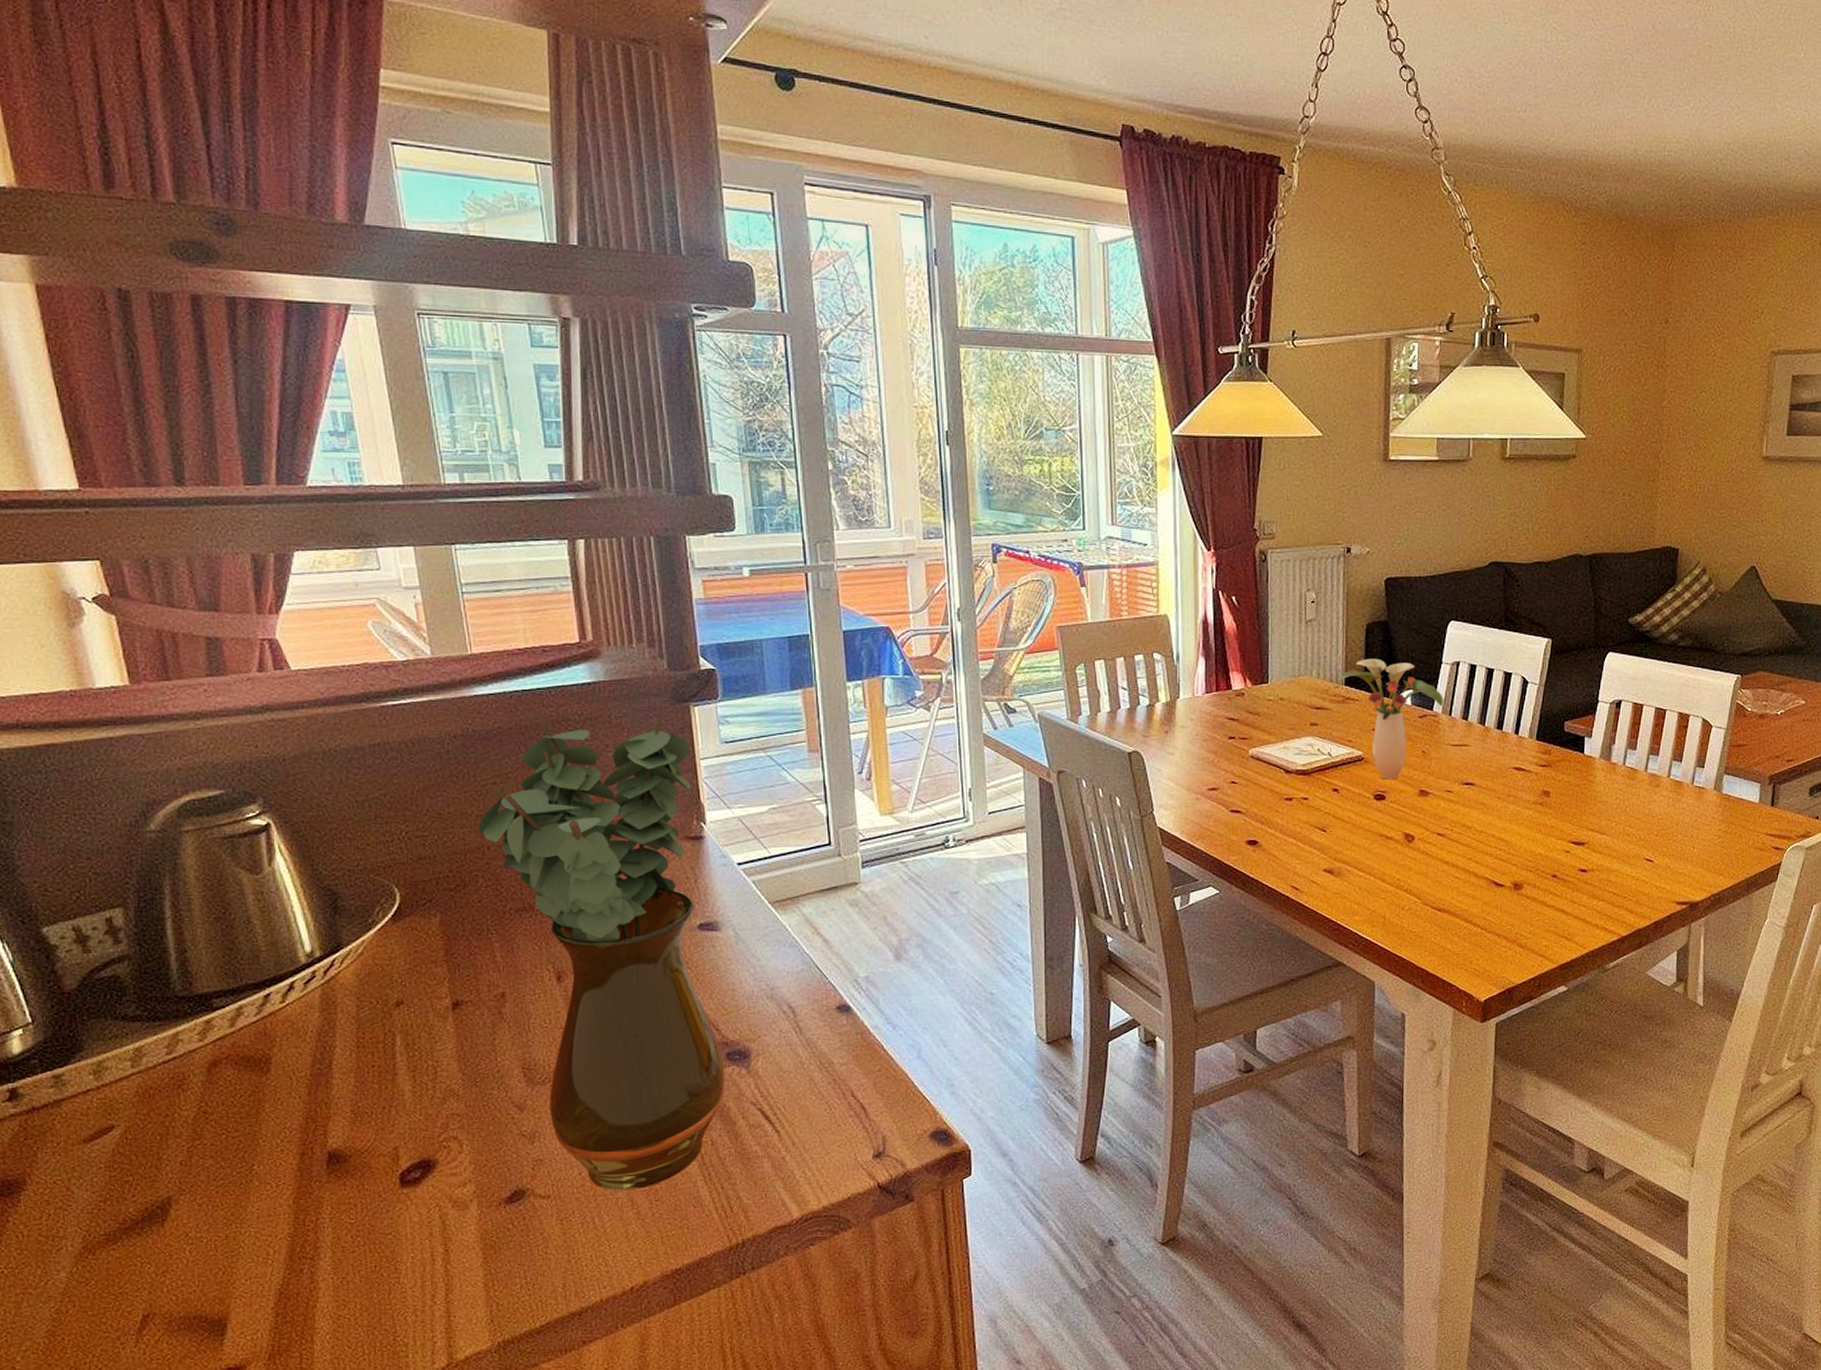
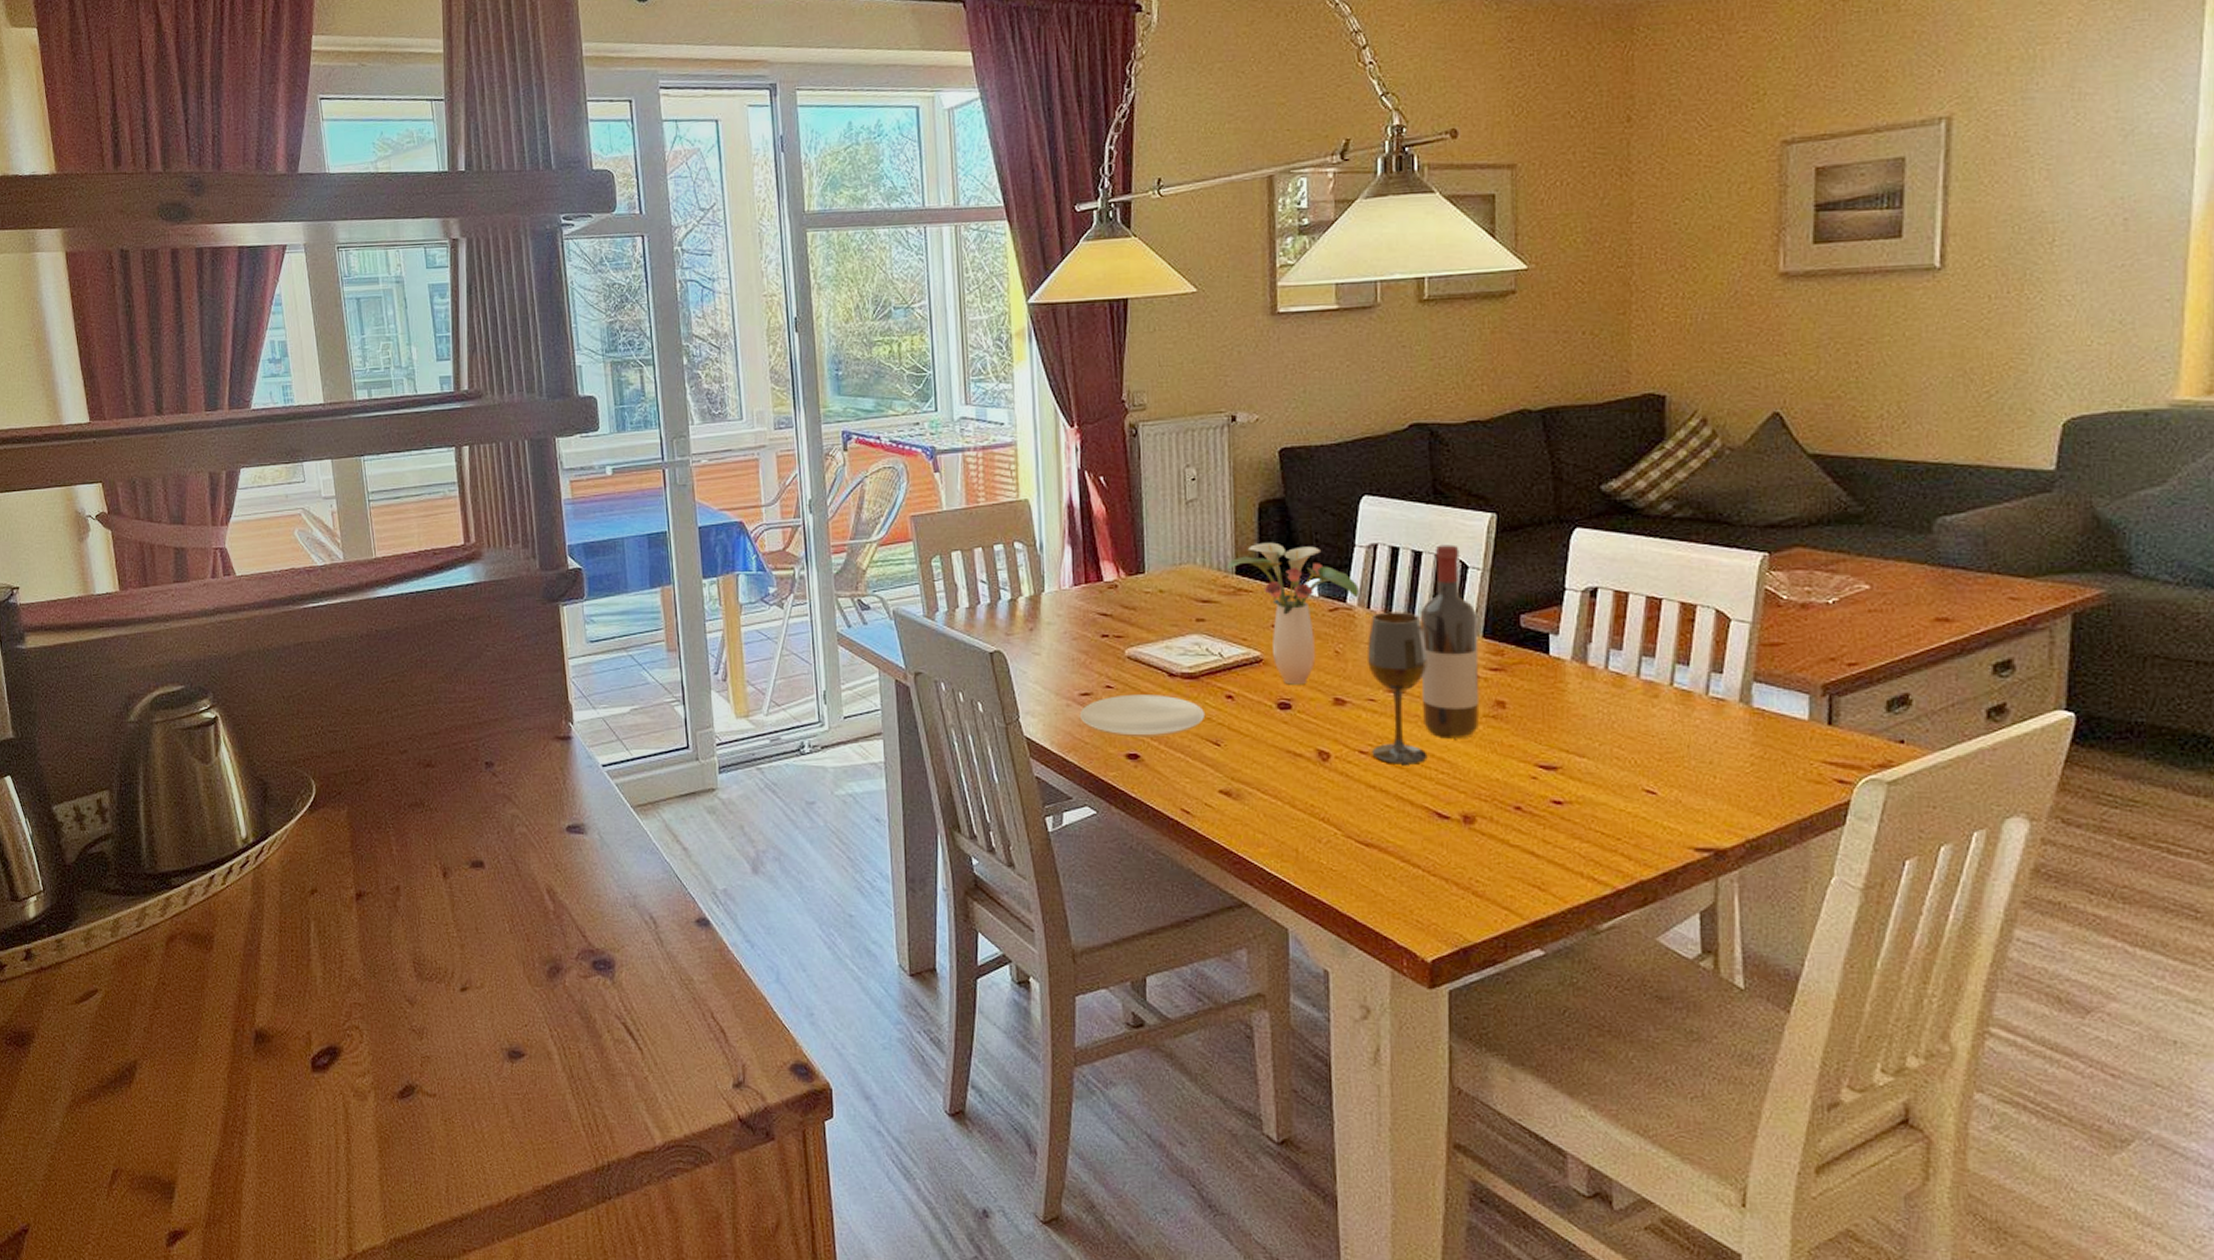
vase: present [478,713,726,1191] -> none [379,613,592,1097]
plate: none [1207,789,1315,826] -> present [1079,694,1206,738]
wine glass: none [1446,718,1494,844] -> present [1366,612,1428,765]
wine bottle: none [1487,663,1533,822] -> present [1419,544,1480,739]

